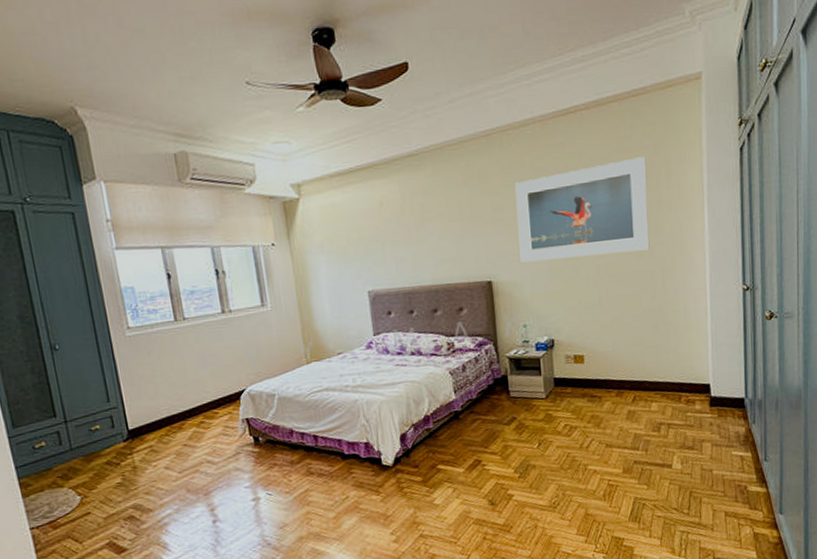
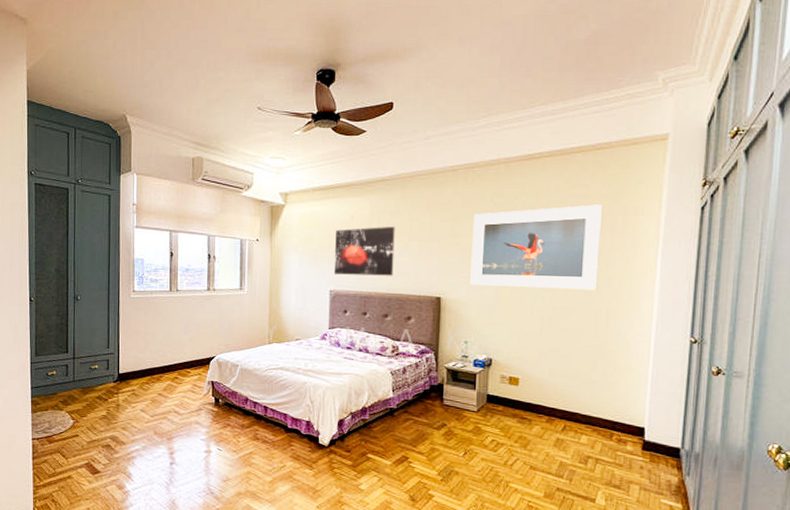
wall art: none [364,207,437,272] -> present [334,226,395,276]

